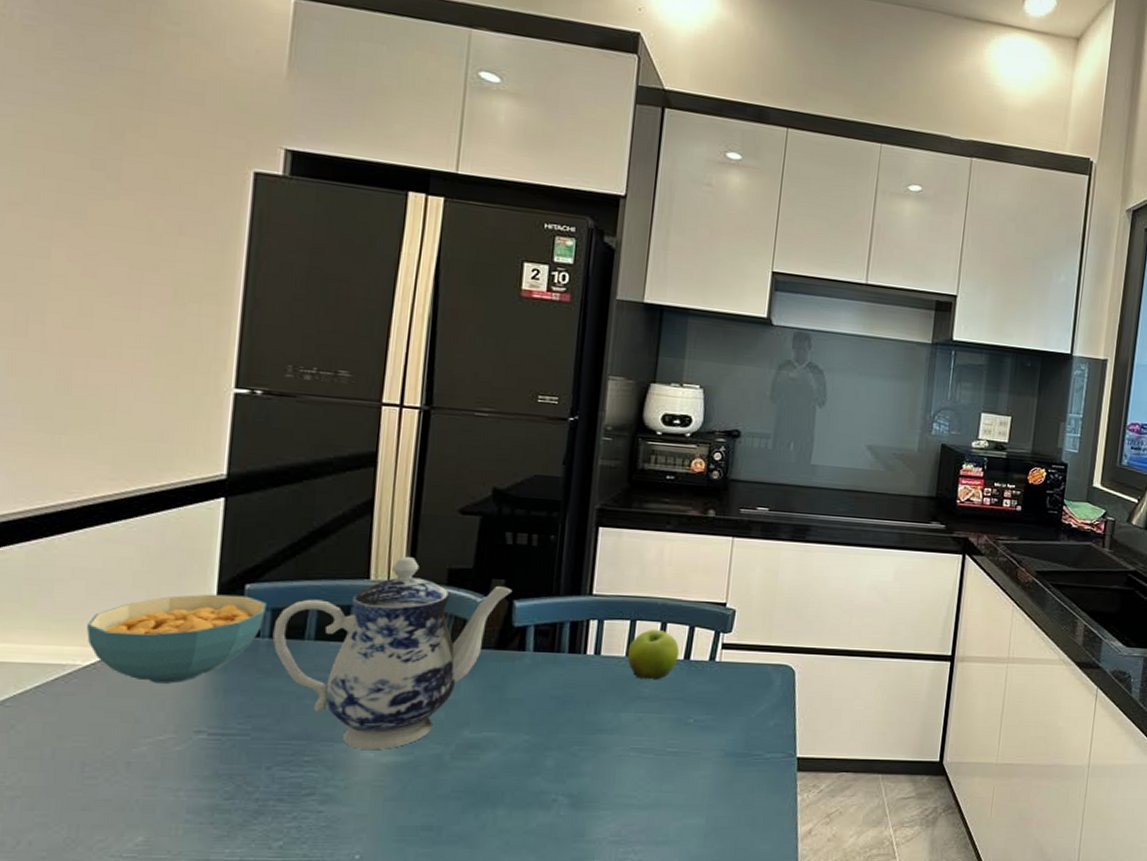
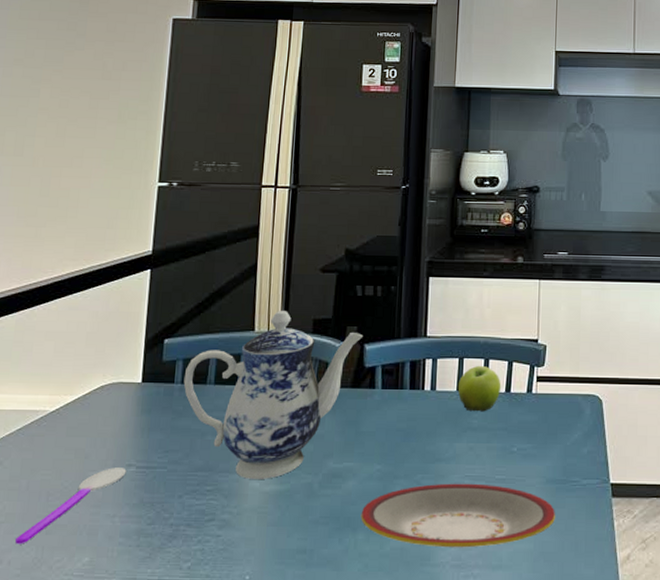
spoon: none [38,734,194,822] -> present [15,467,127,544]
cereal bowl: present [87,594,267,684] -> none [54,348,179,424]
plate: none [502,755,734,824] -> present [360,483,556,548]

